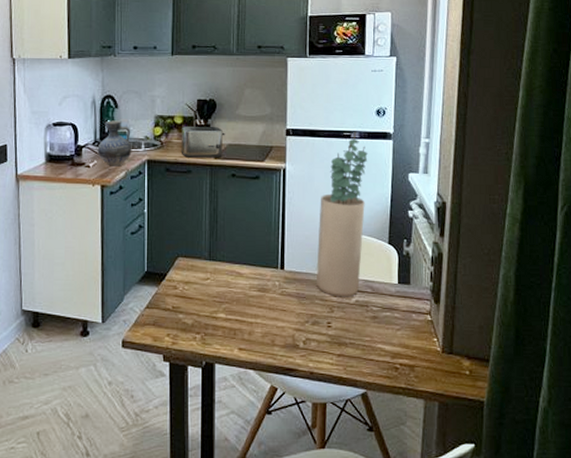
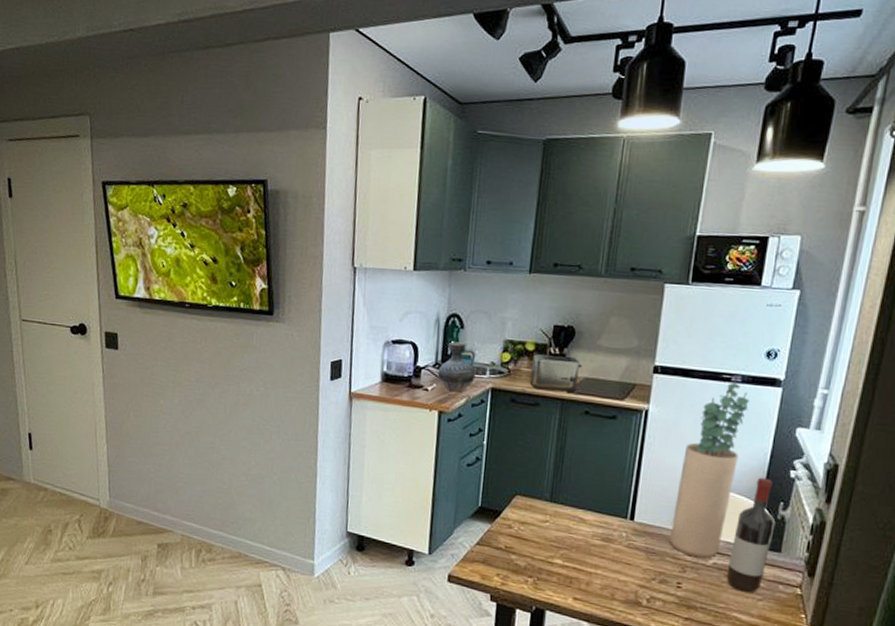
wine bottle: none [368,219,402,323] -> present [726,477,776,592]

